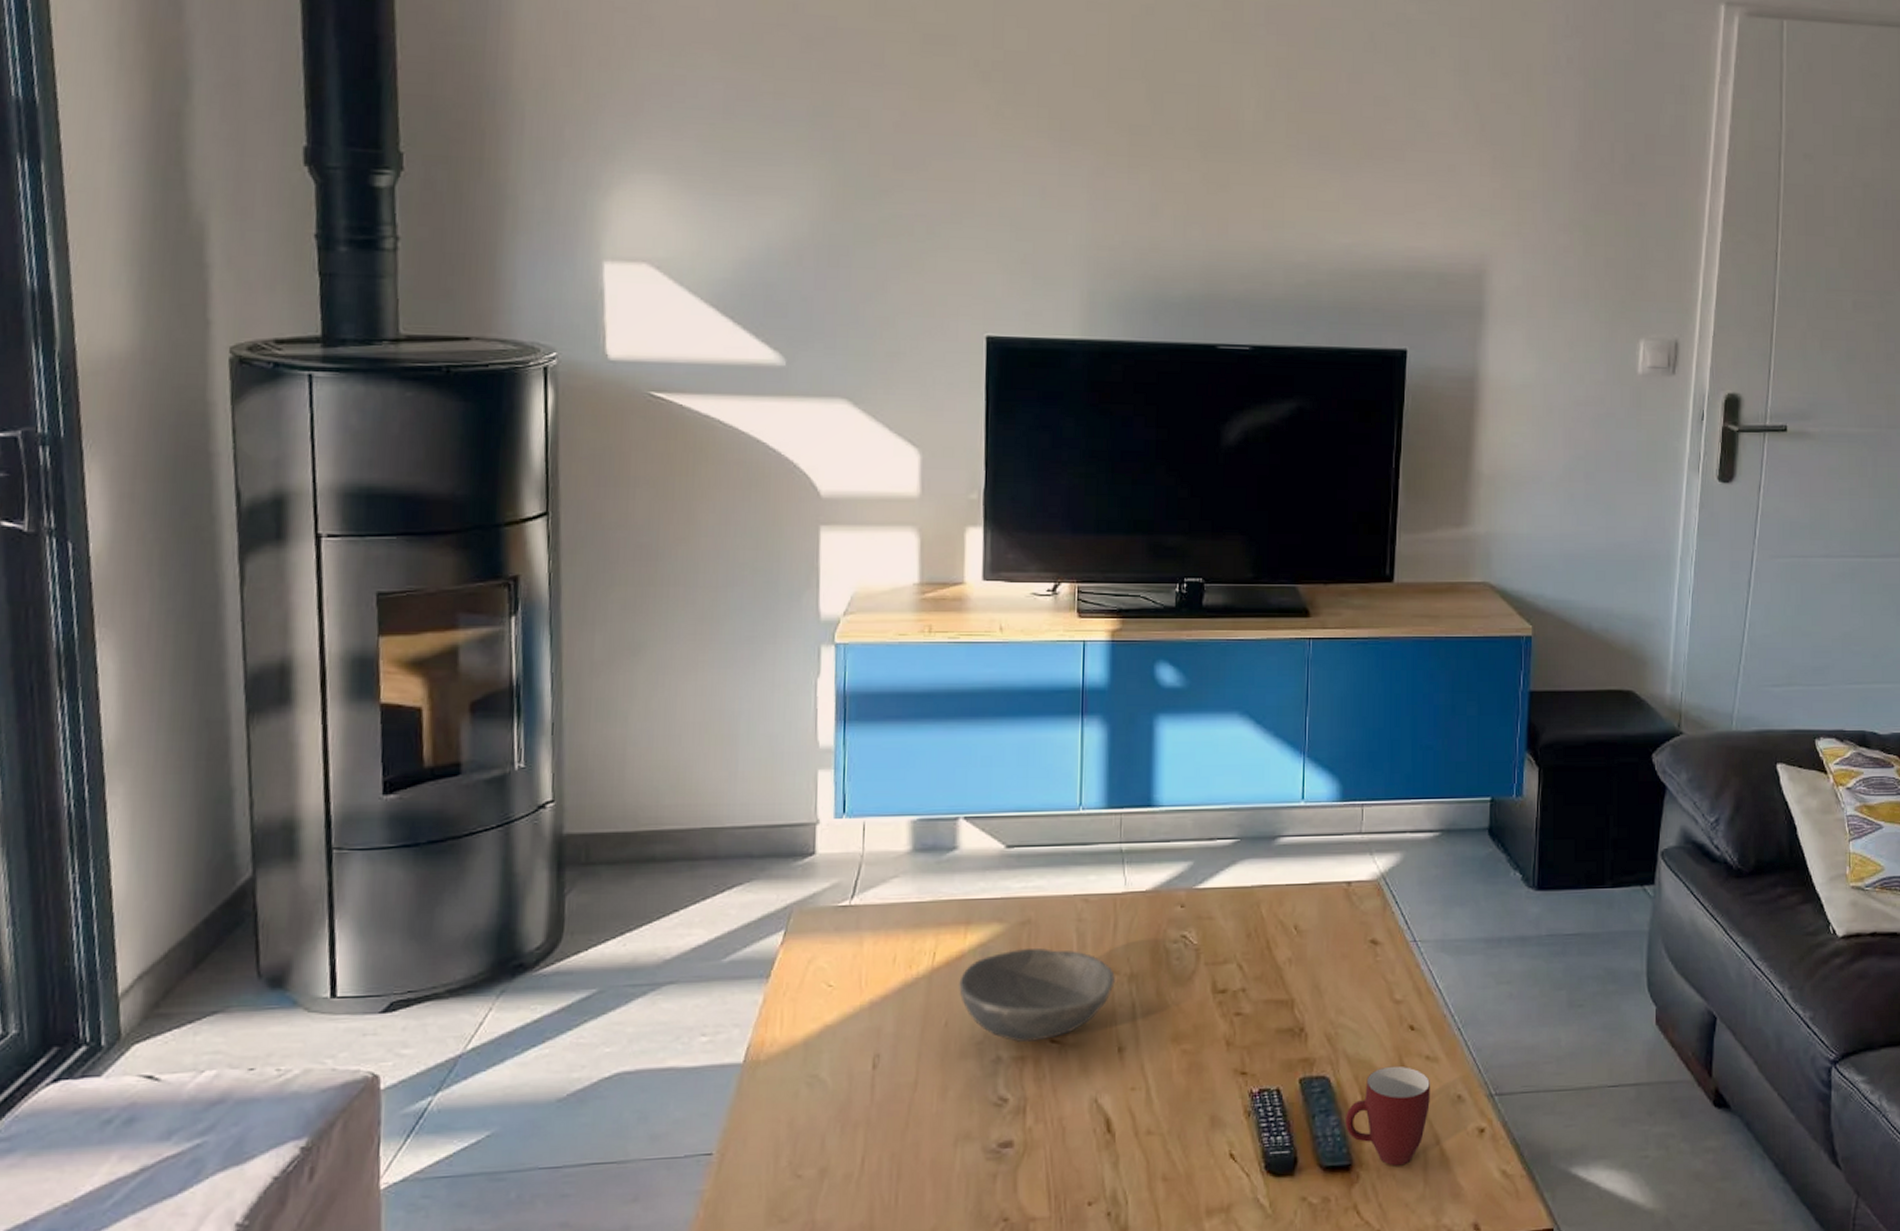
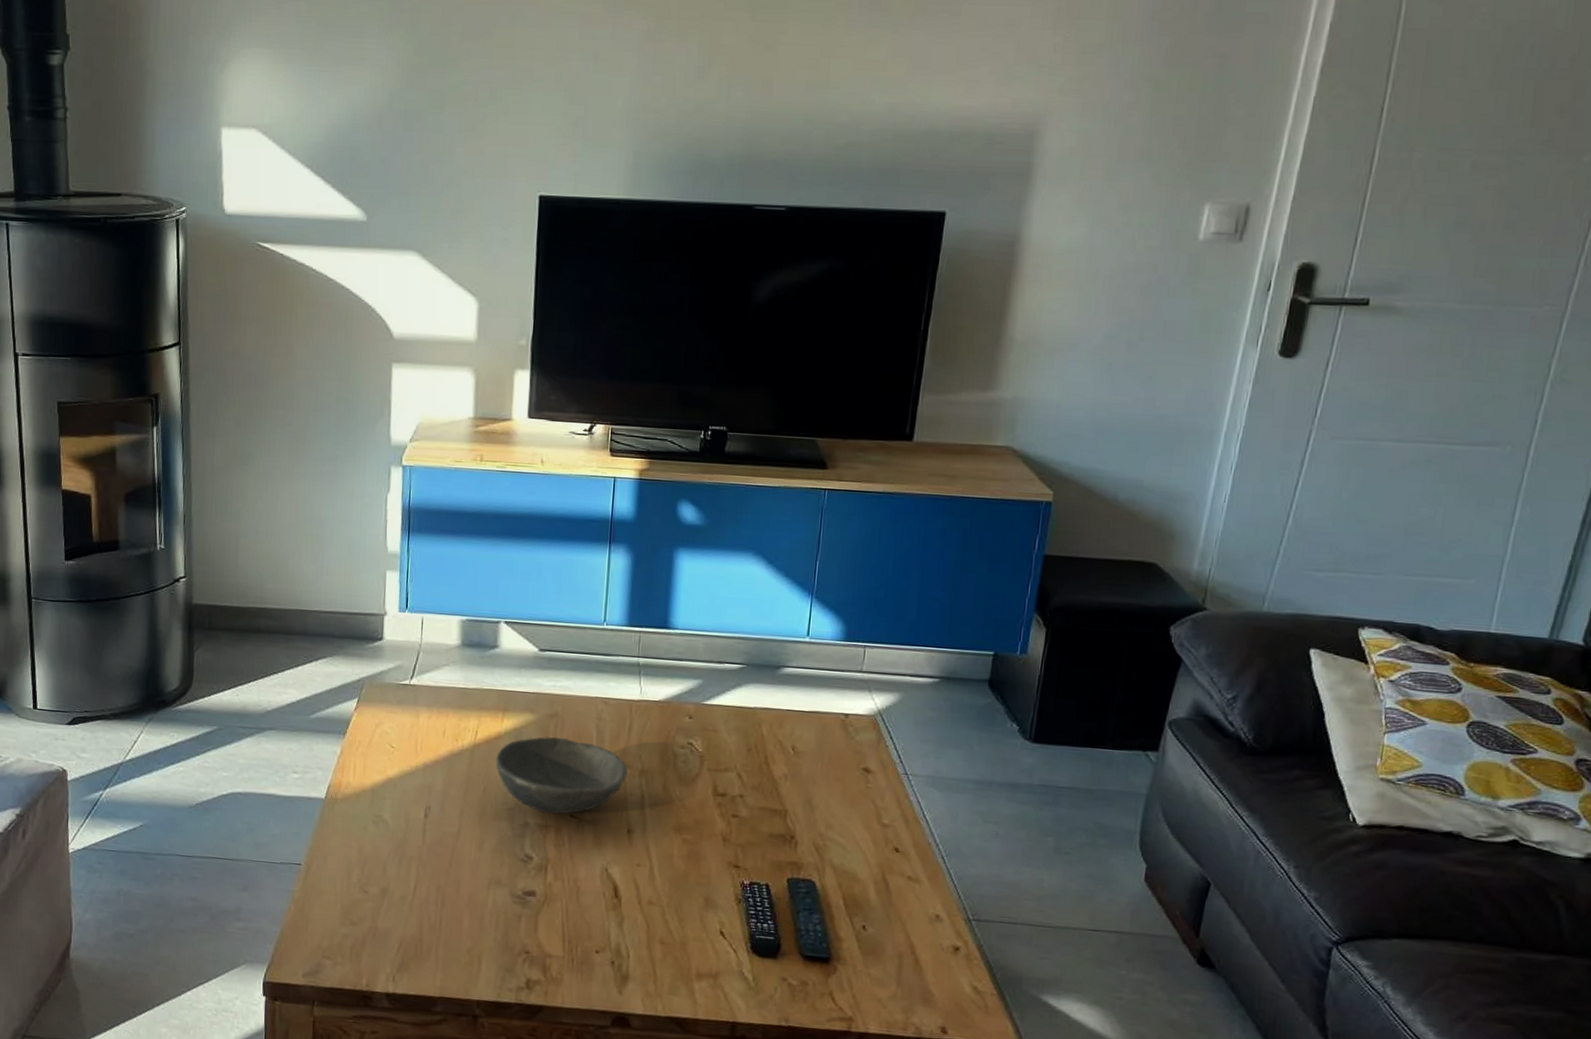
mug: present [1344,1065,1430,1166] -> none [826,880,910,967]

